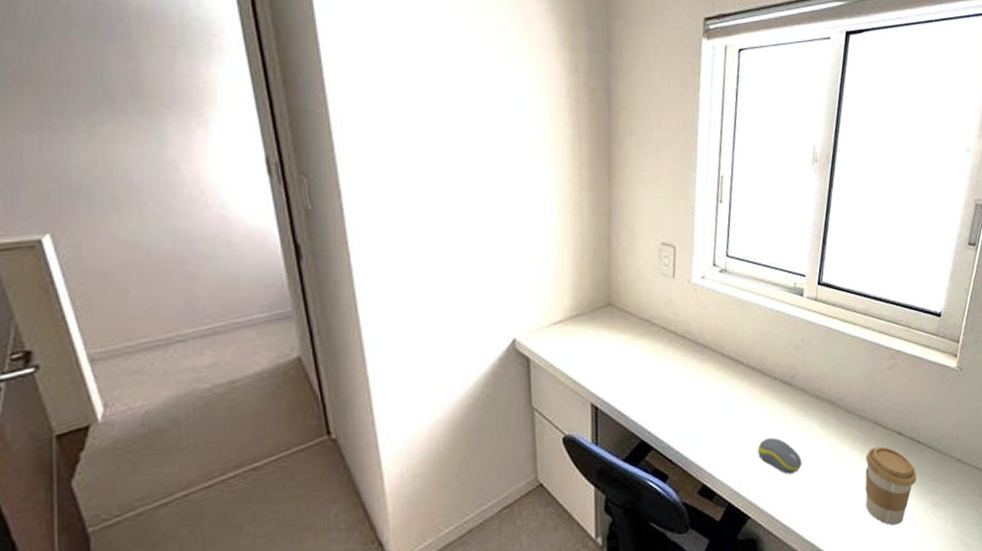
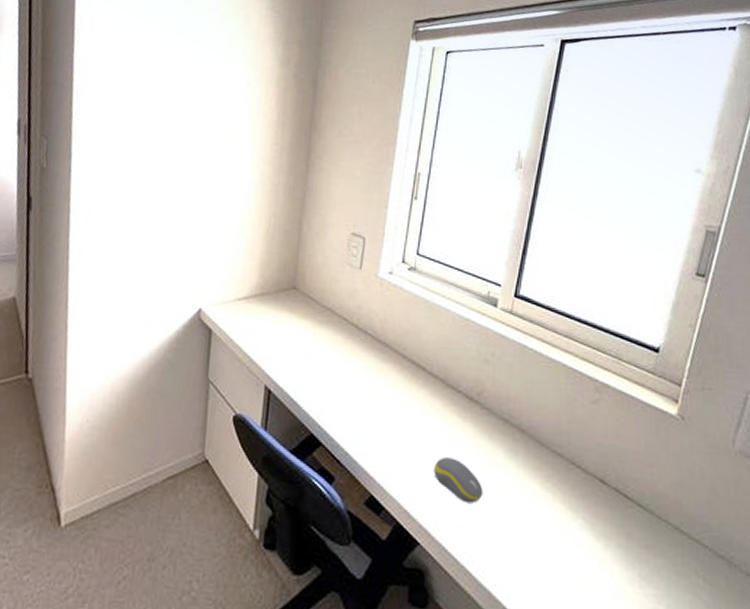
coffee cup: present [865,446,917,526] -> none [556,491,622,592]

